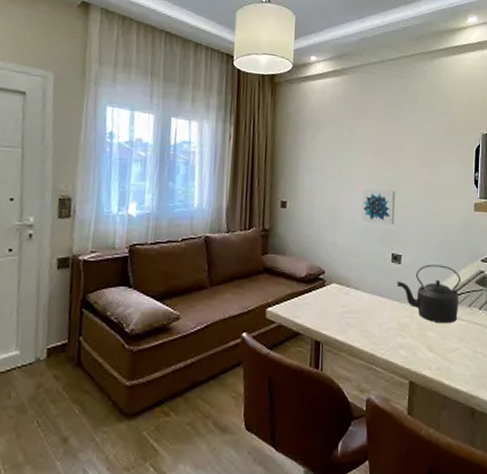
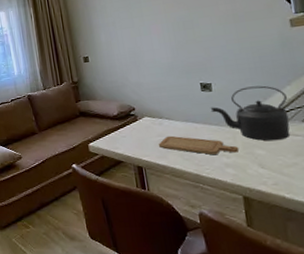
chopping board: none [340,308,414,334] -> present [158,135,240,155]
wall art: present [361,189,396,225] -> none [157,27,198,60]

